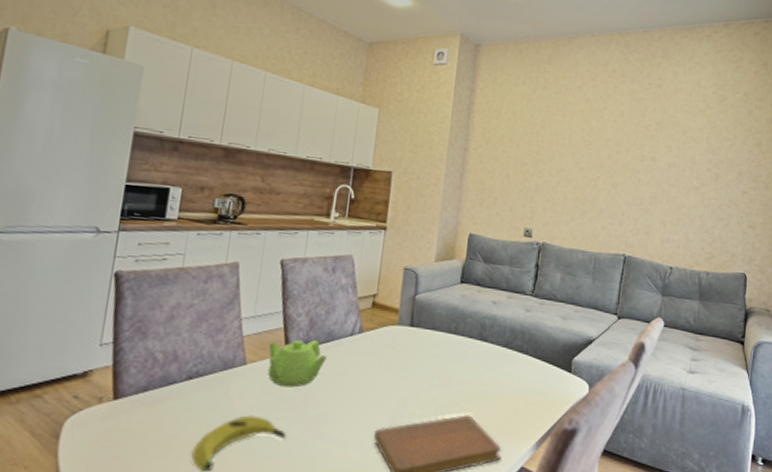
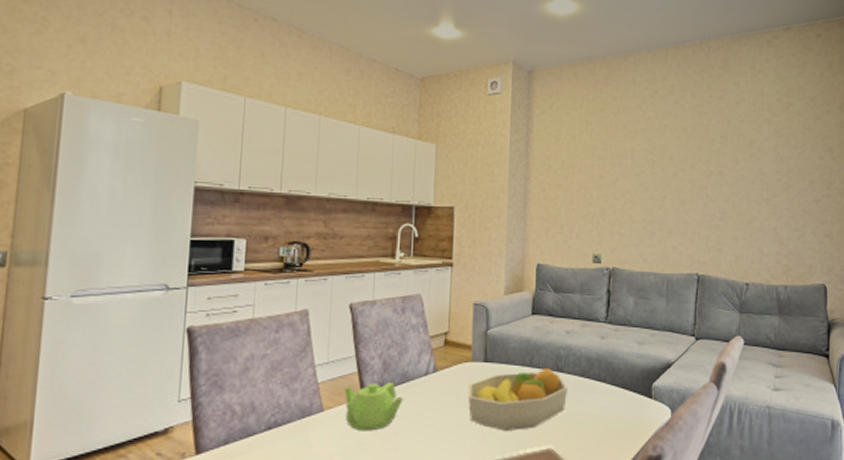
fruit bowl: none [391,335,491,396] -> present [467,367,569,431]

